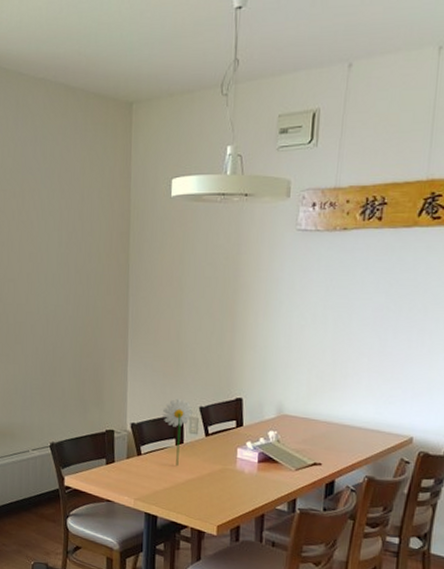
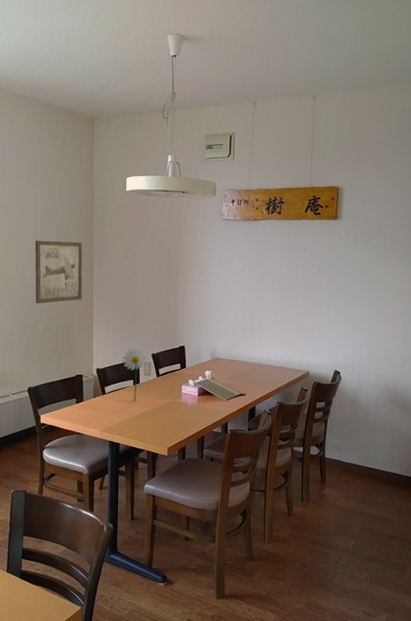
wall art: none [59,263,116,343] -> present [35,240,83,304]

